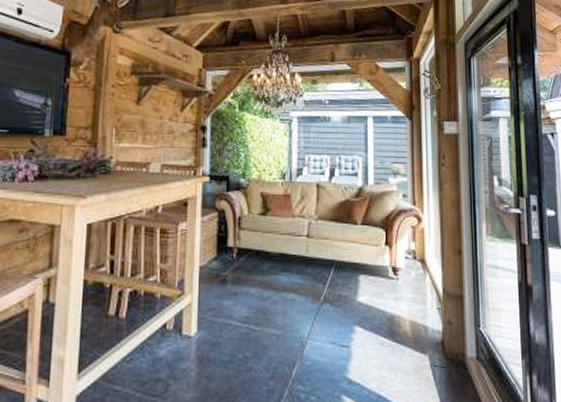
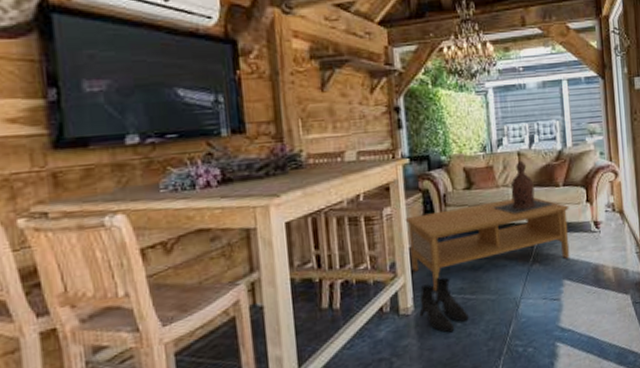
coffee table: none [198,230,366,317] -> present [405,197,570,292]
boots: none [201,301,253,363] -> present [419,276,470,333]
lantern: none [287,192,349,247] -> present [493,160,553,214]

